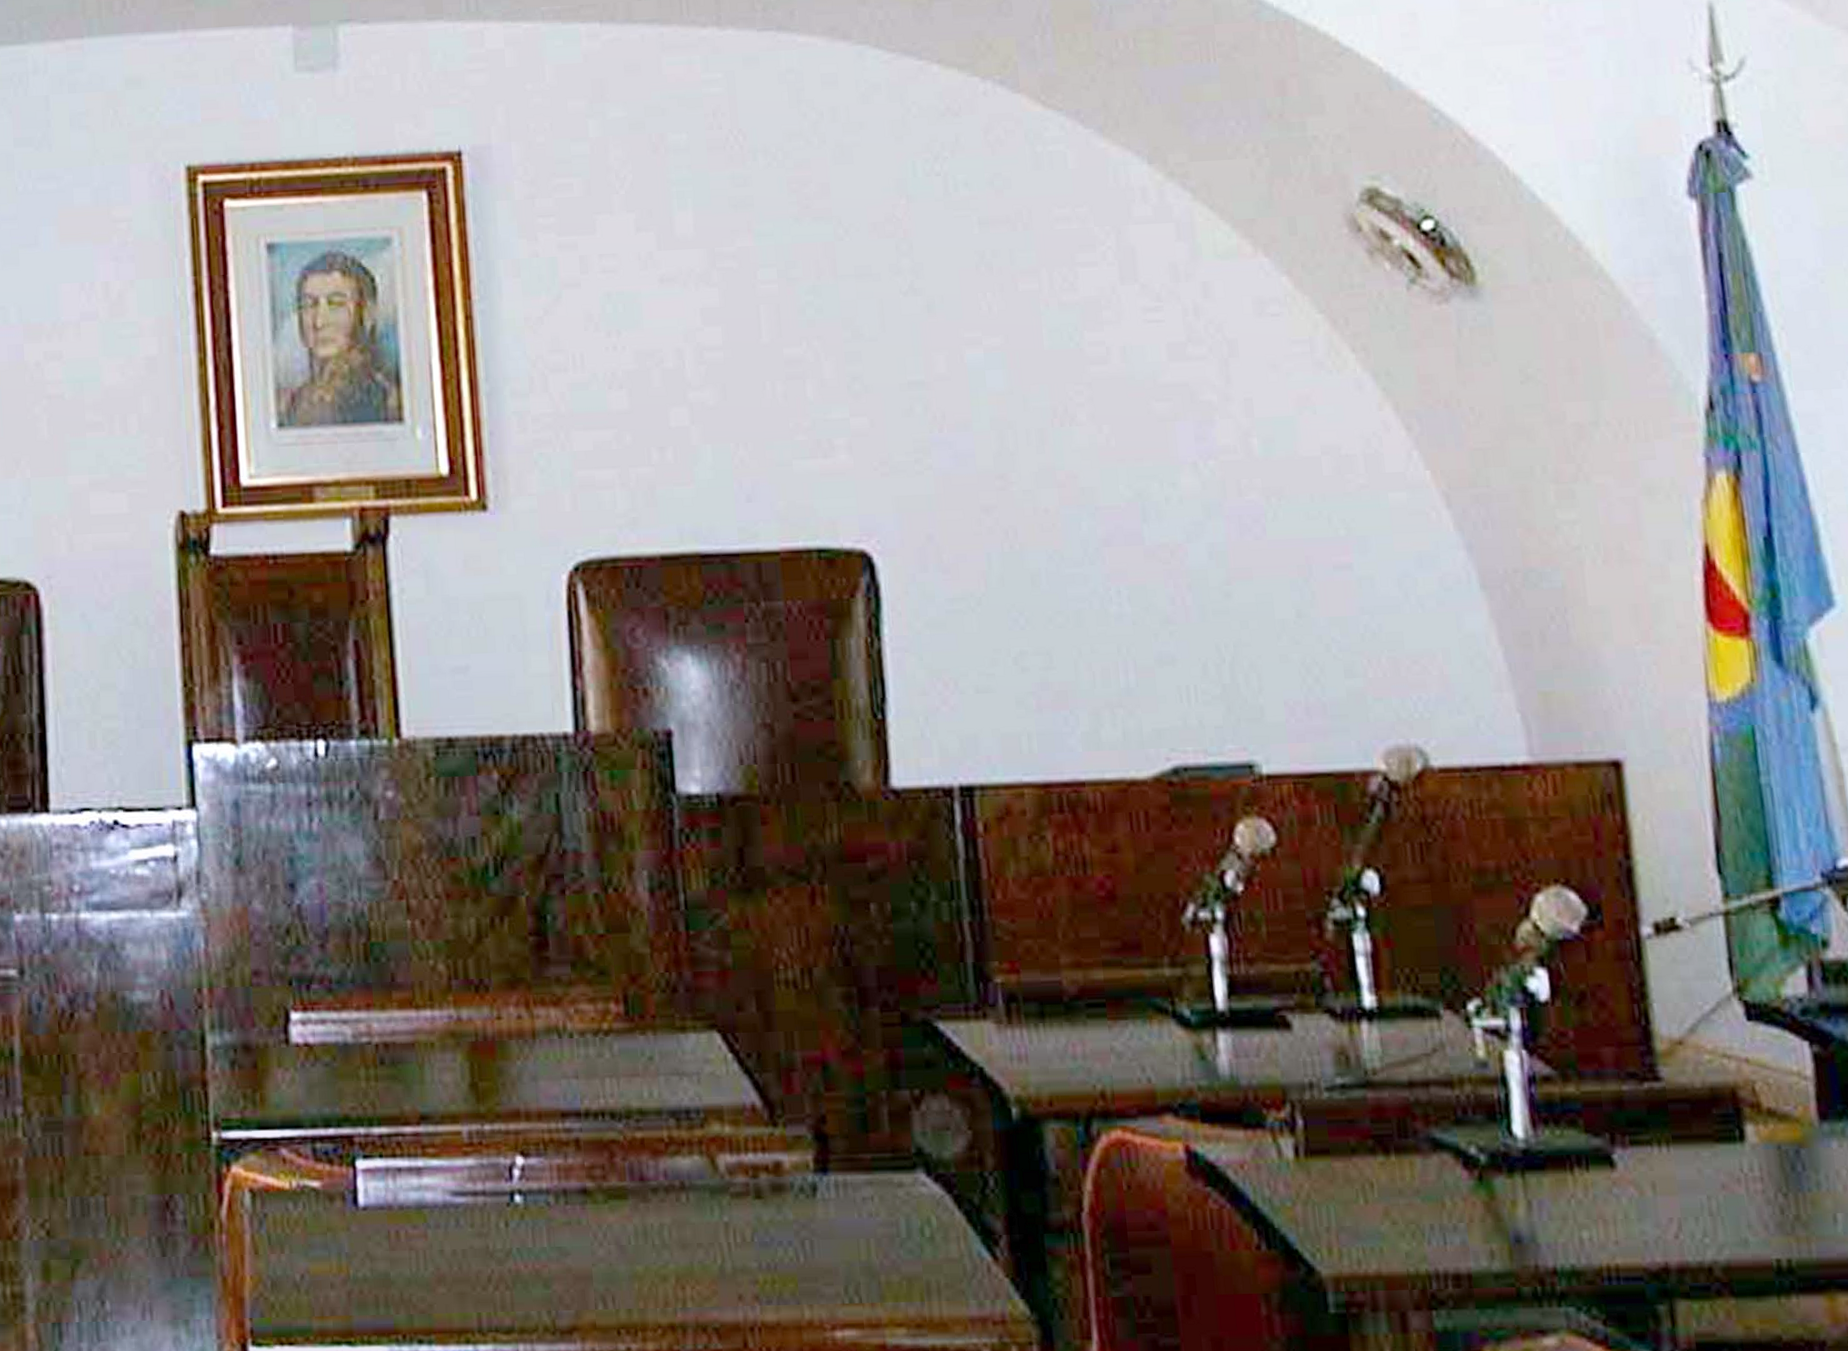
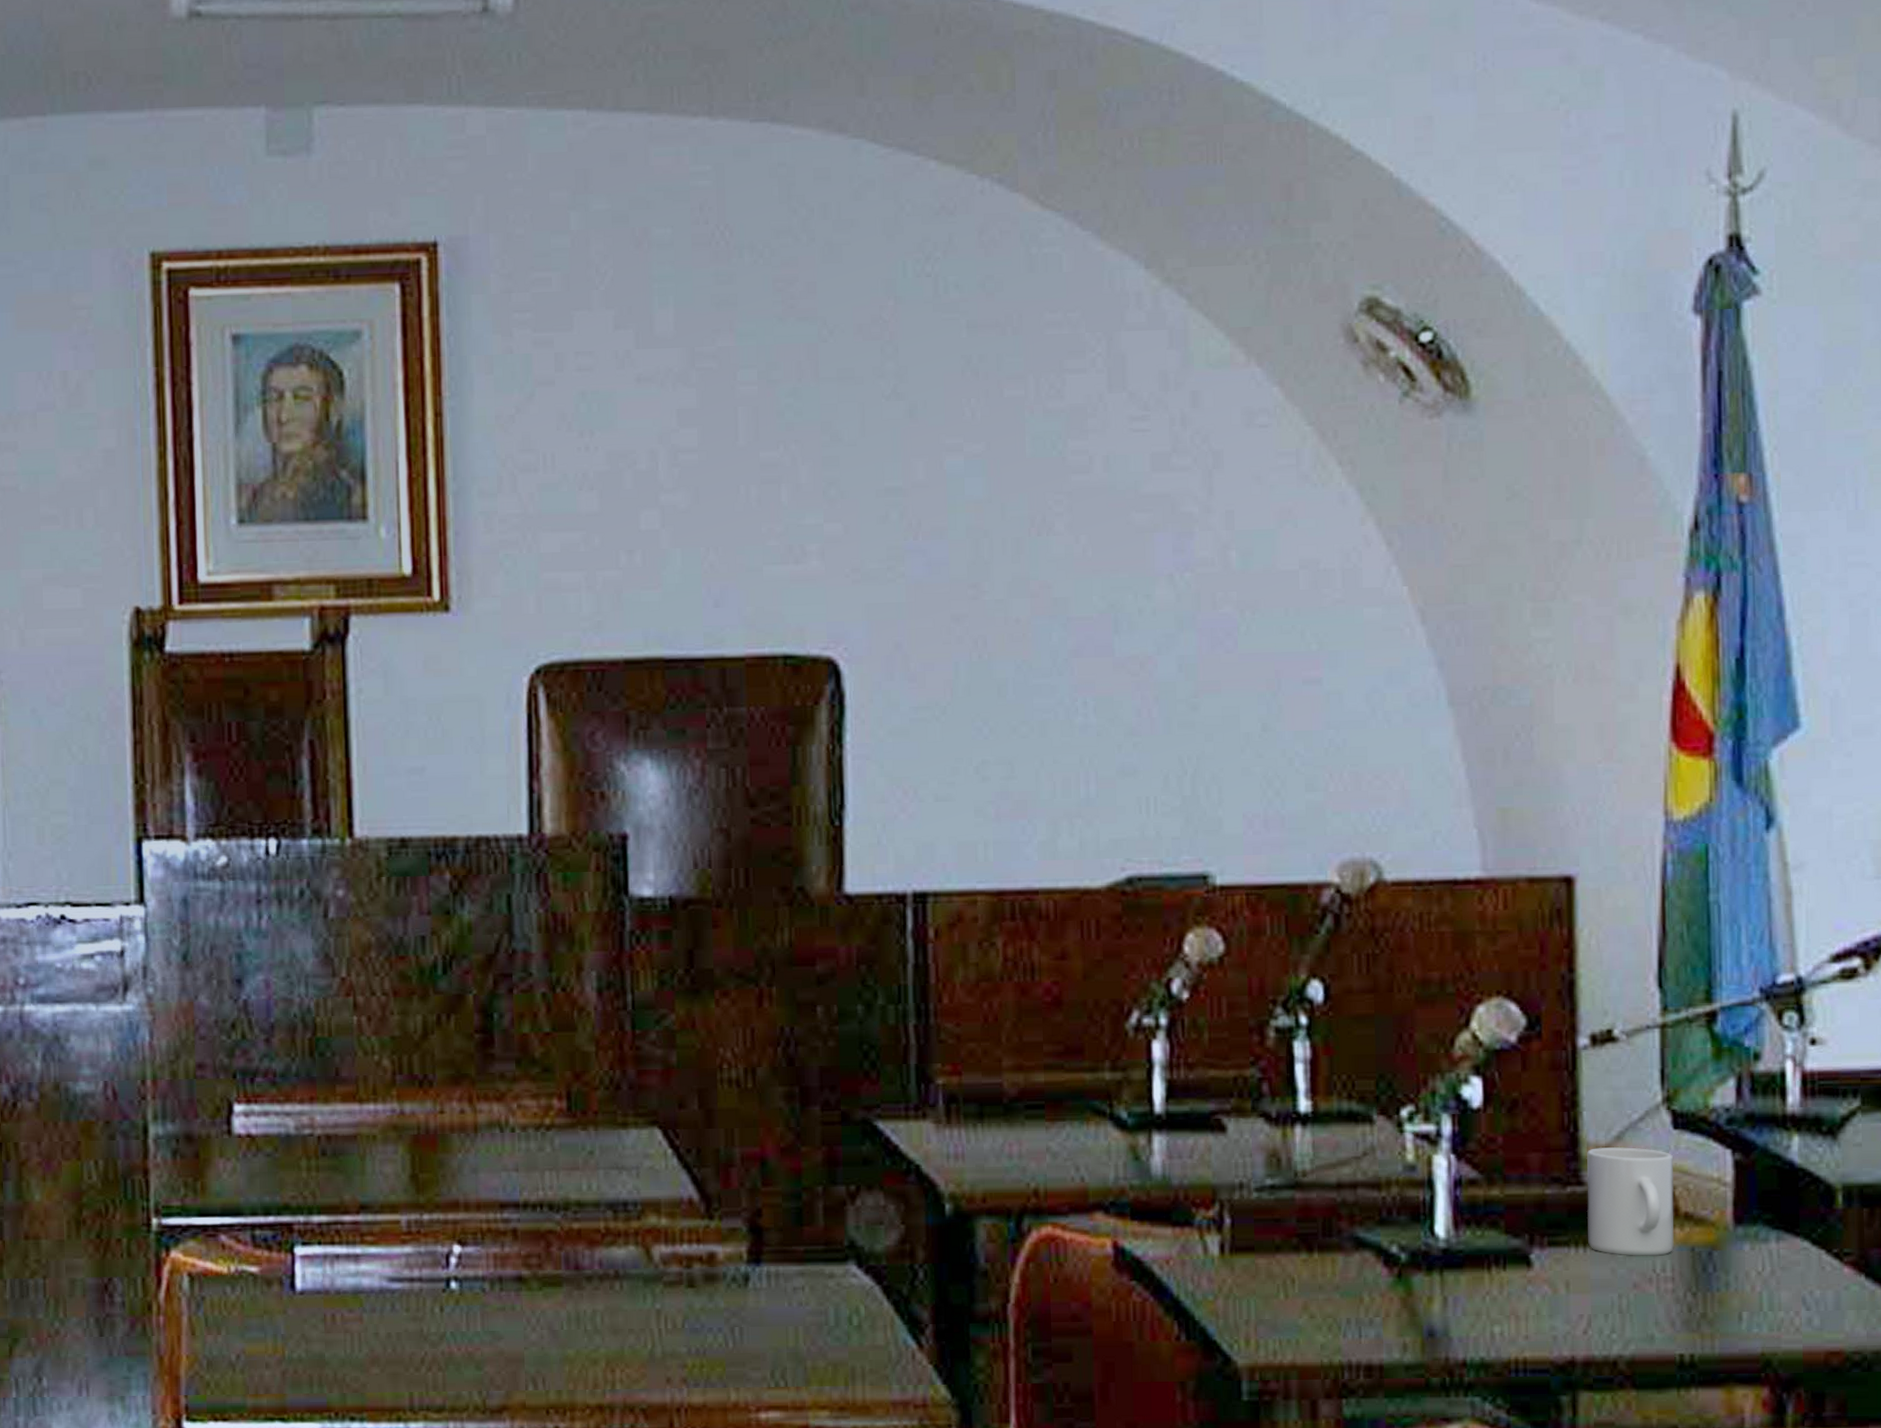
cup: none [1660,1039,1760,1156] -> present [1586,1146,1675,1257]

